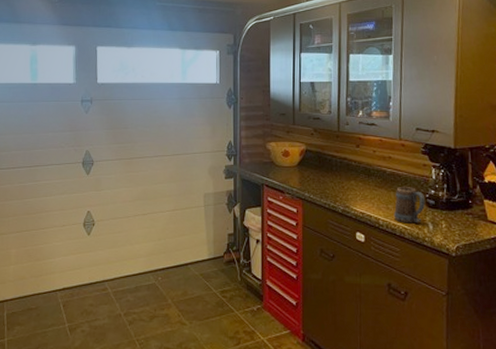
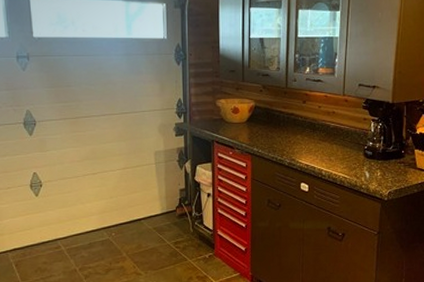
mug: present [393,187,426,224] -> none [335,140,364,173]

